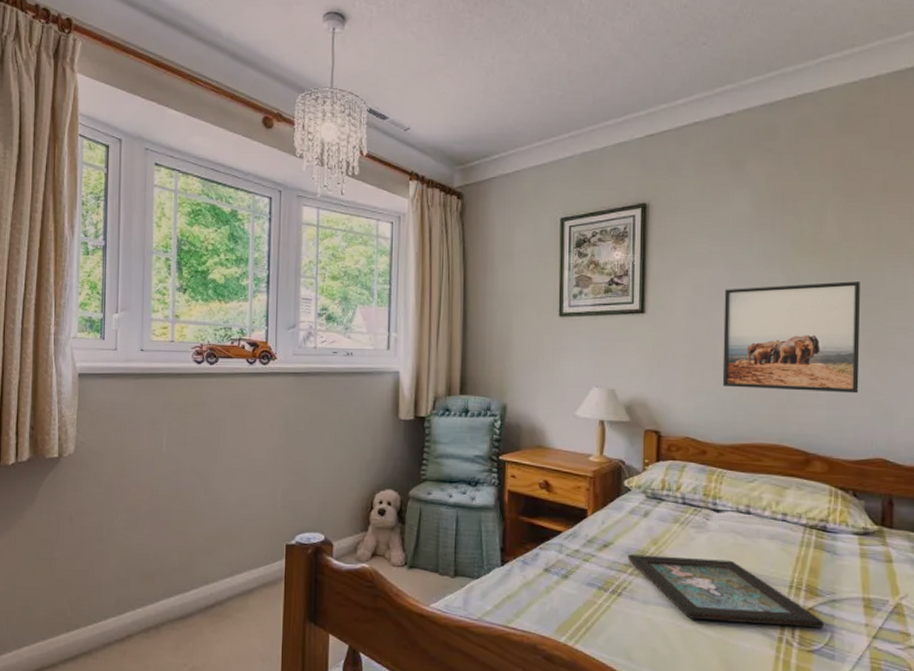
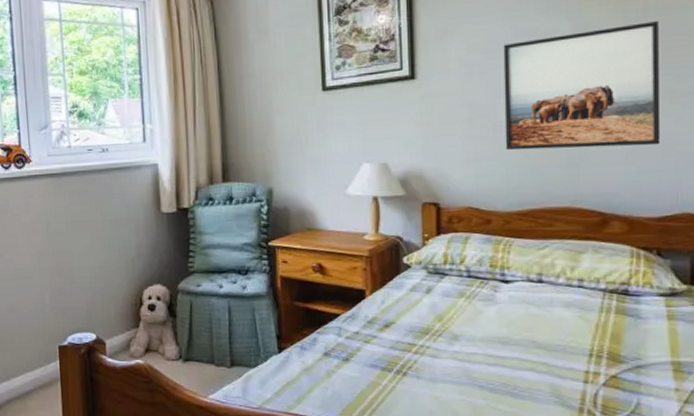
decorative tray: present [627,554,824,628] -> none [411,332,629,396]

